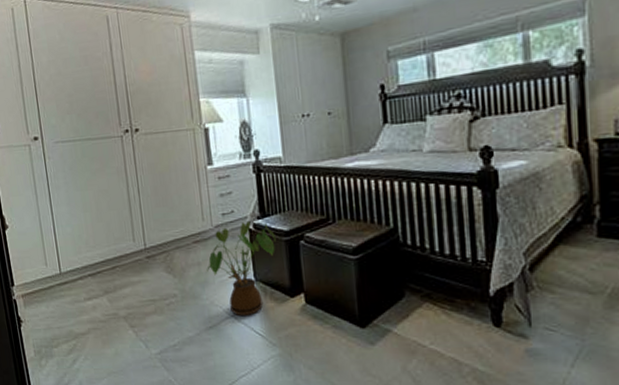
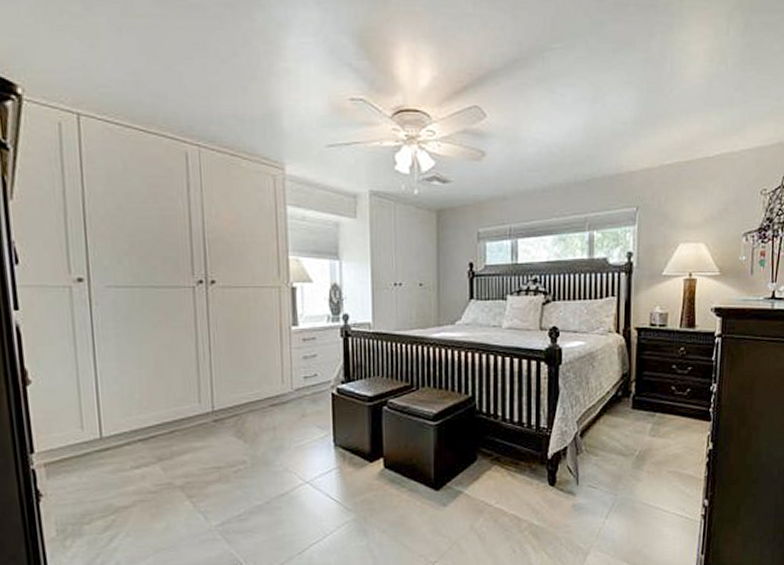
house plant: present [206,222,276,317] -> none [281,386,359,483]

